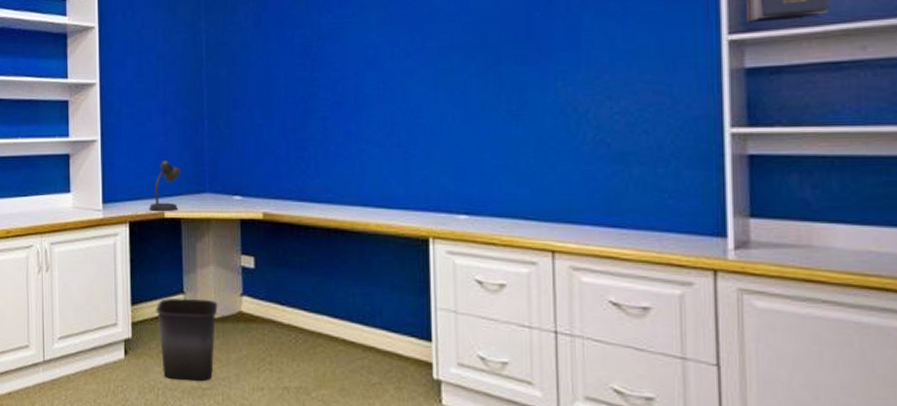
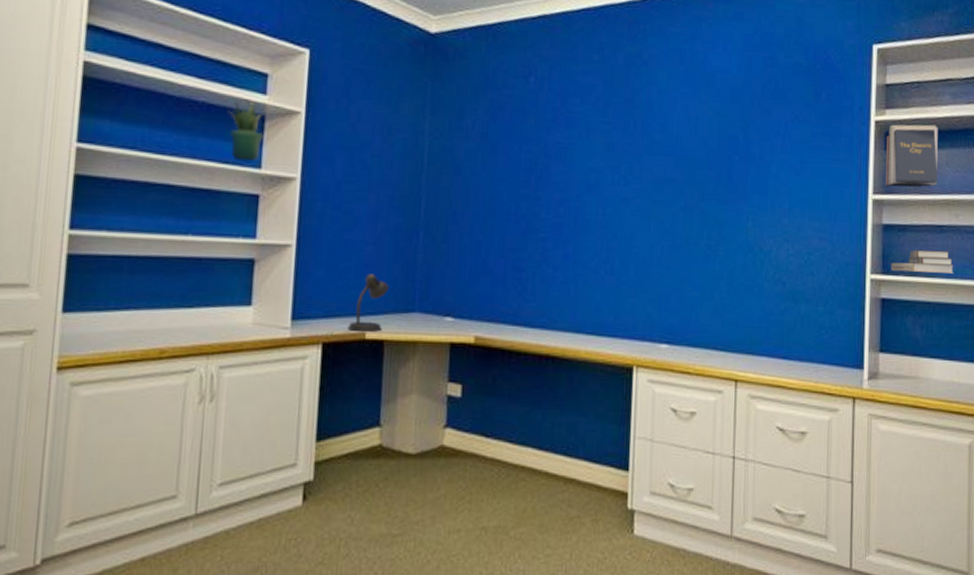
planter: none [38,23,67,74] -> present [228,100,263,162]
waste bin: present [155,298,218,382] -> none [345,432,418,528]
books: none [761,92,863,123] -> present [891,249,954,274]

